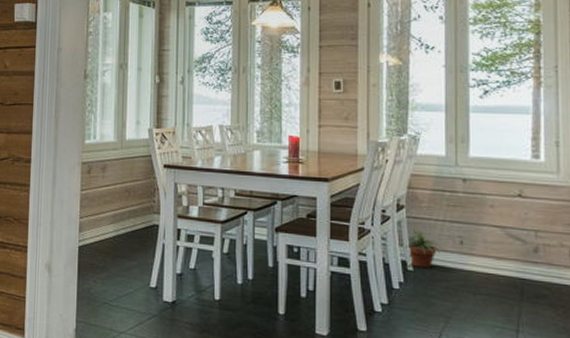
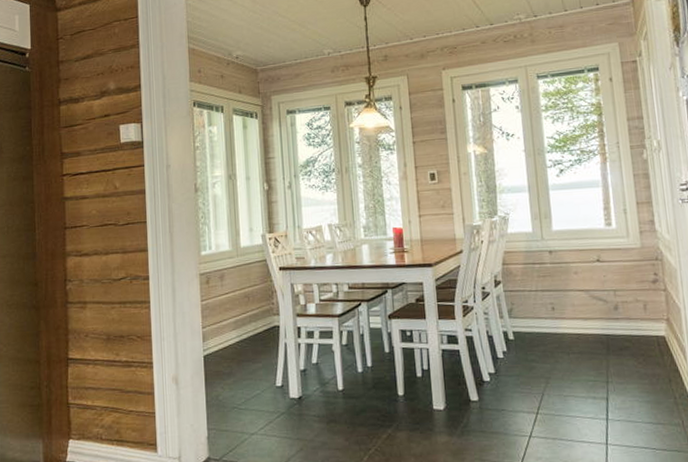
potted plant: present [406,230,442,268] -> none [505,301,536,336]

